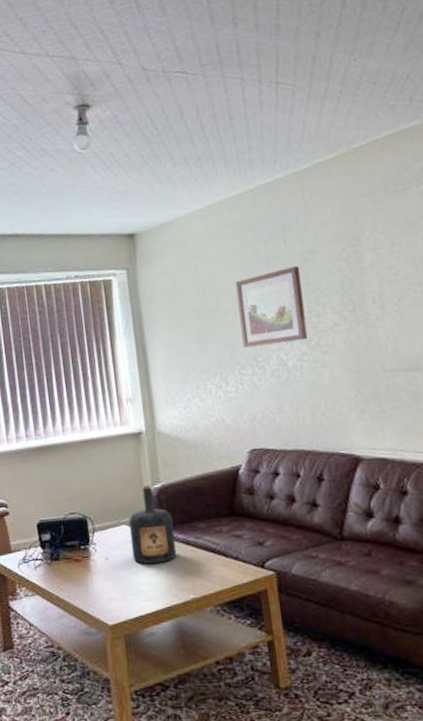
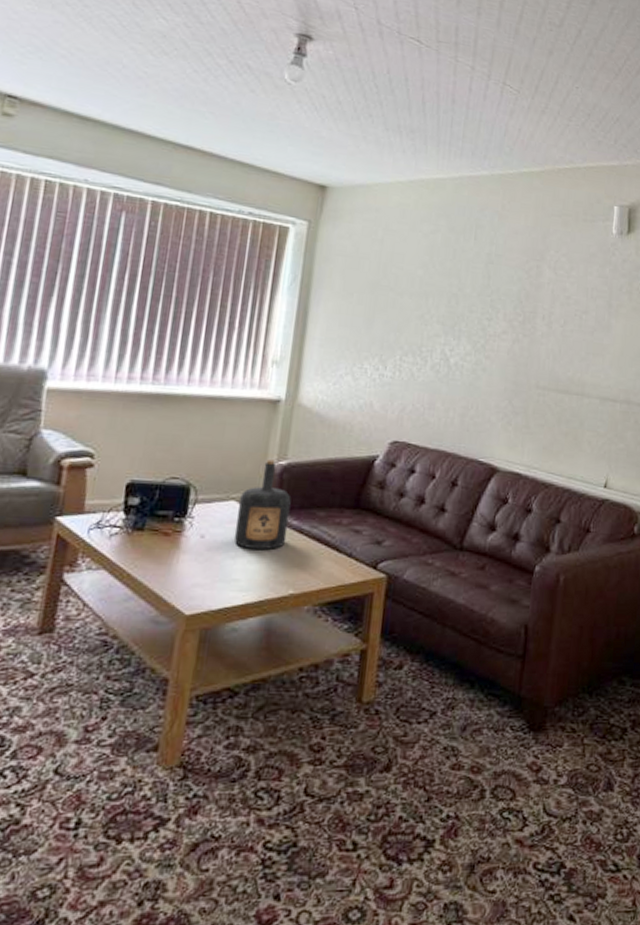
wall art: present [235,265,308,348] -> none [410,264,484,341]

